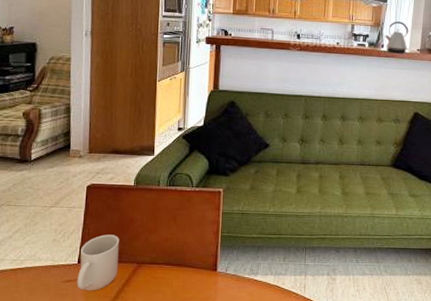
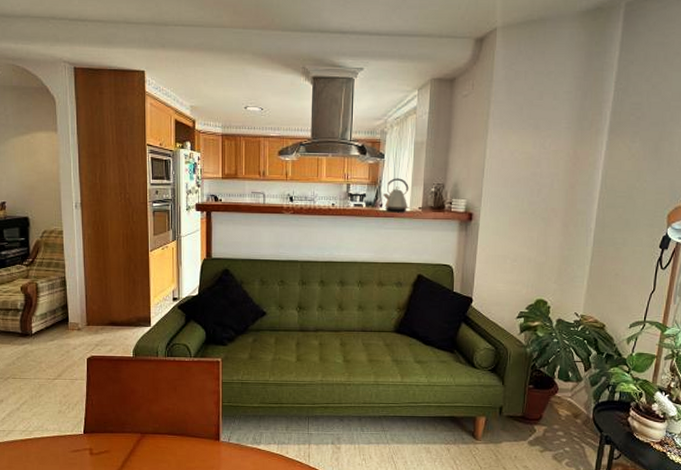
mug: present [77,234,120,291] -> none [84,405,123,461]

